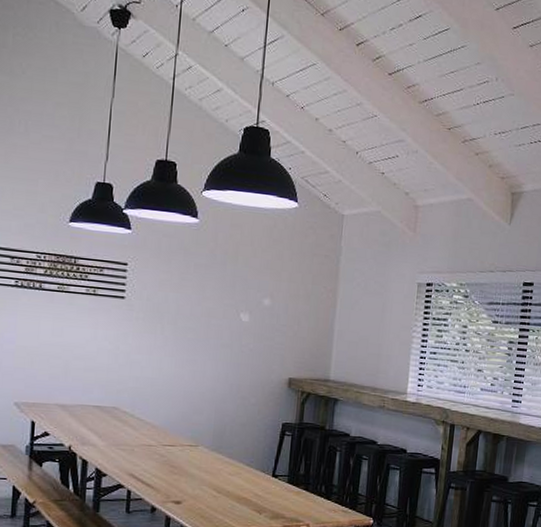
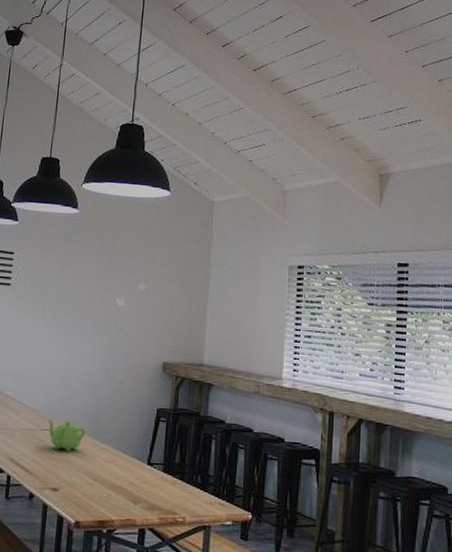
teapot: none [169,434,209,466] -> present [48,419,86,452]

